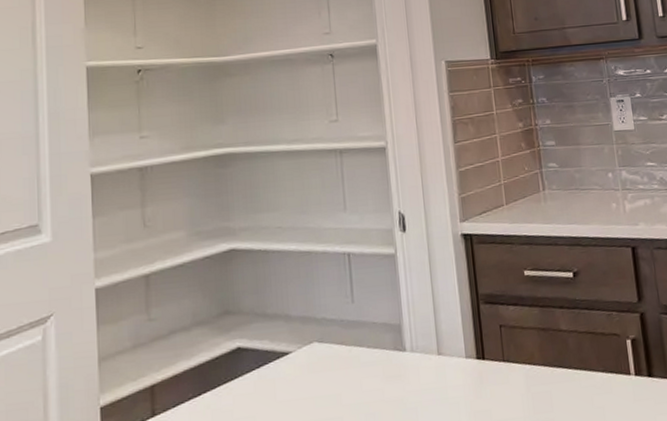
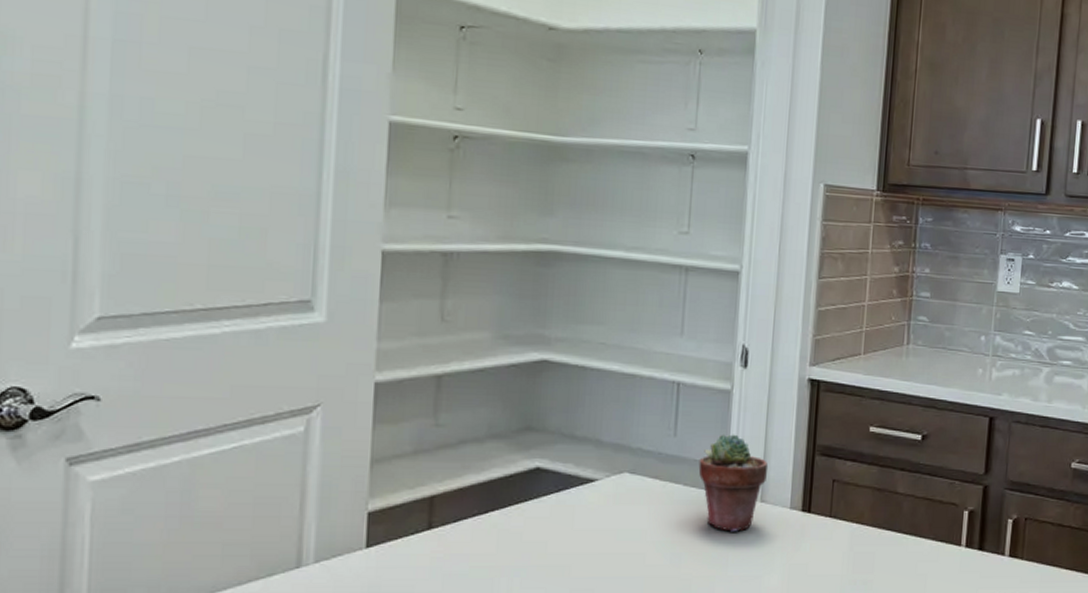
potted succulent: none [377,294,440,387] -> present [698,434,767,532]

